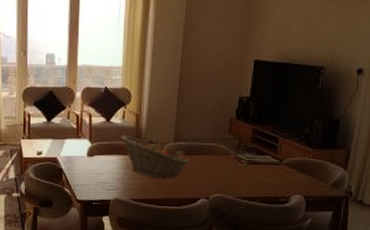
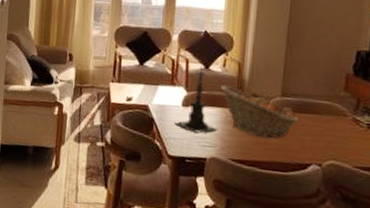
candle holder: none [81,119,119,179] -> present [174,65,217,133]

